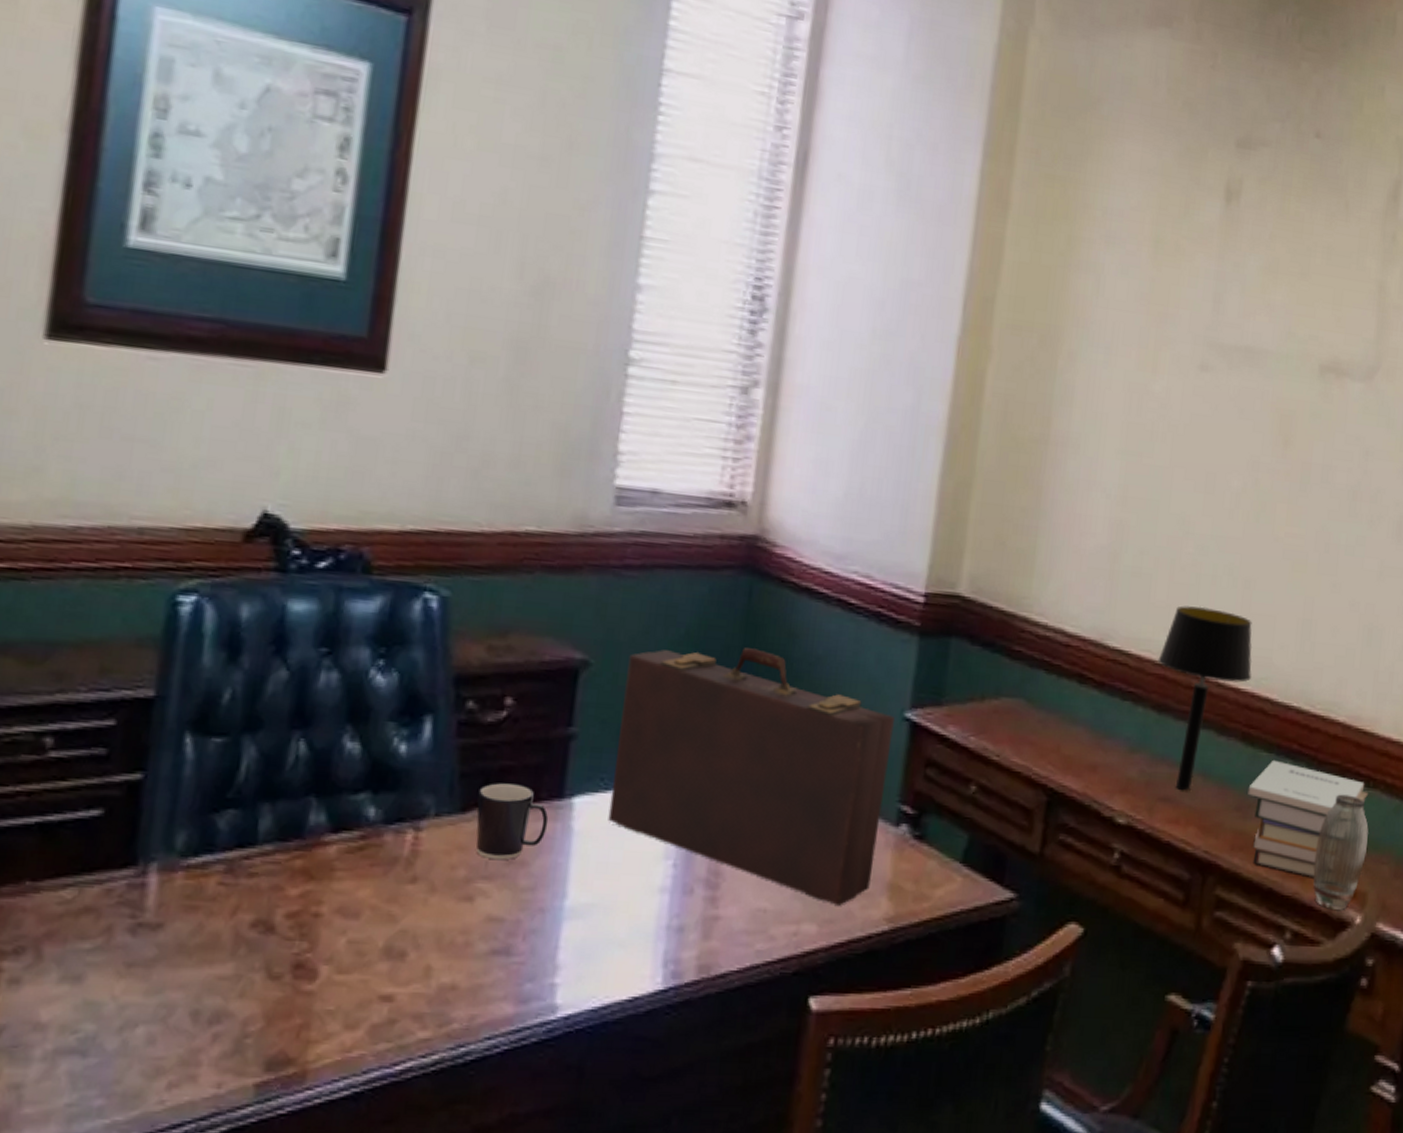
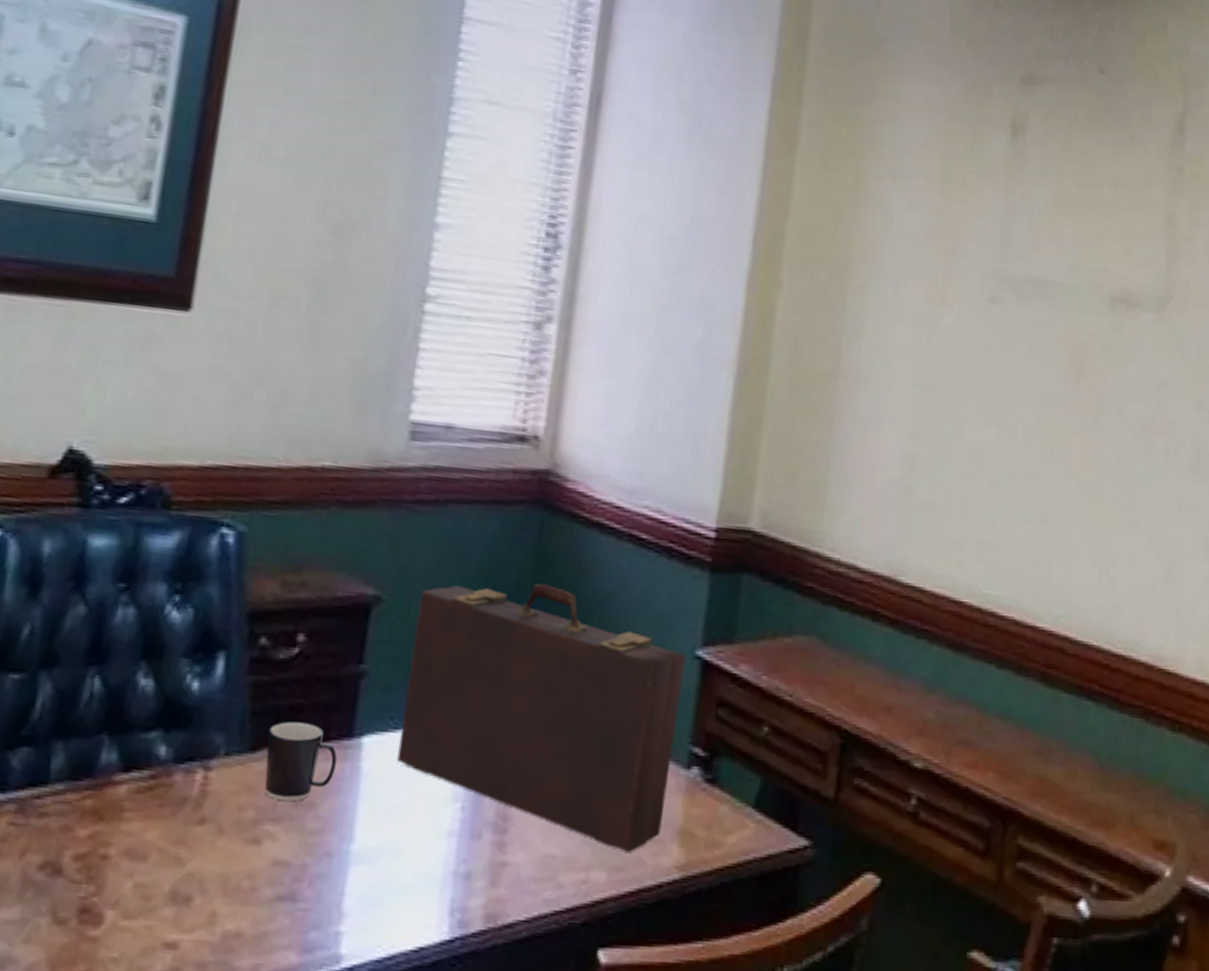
table lamp: present [1157,605,1253,790] -> none [952,541,1049,733]
books: present [1248,759,1369,879] -> none [1048,701,1175,828]
vase: present [1313,794,1369,910] -> none [1119,738,1175,862]

